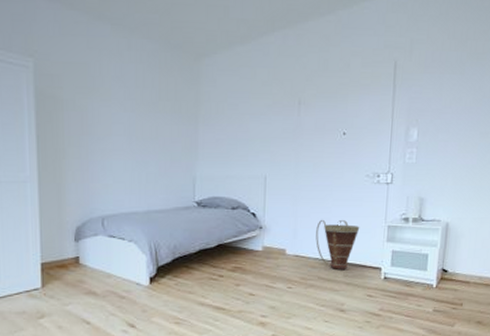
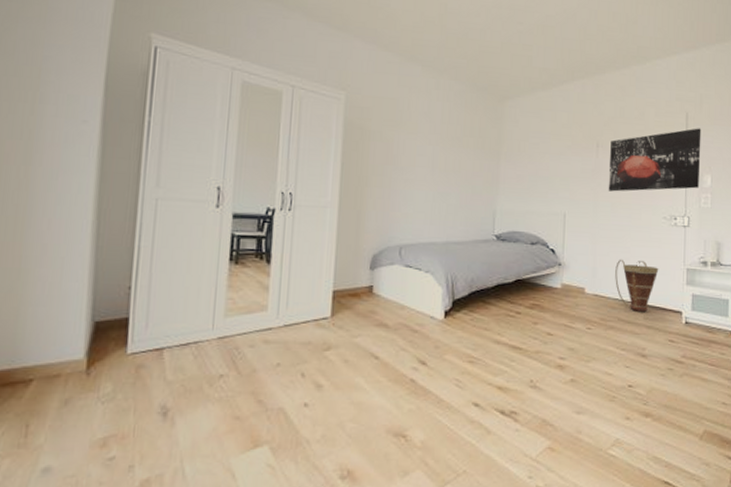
wall art: none [310,77,410,151] -> present [608,128,701,192]

